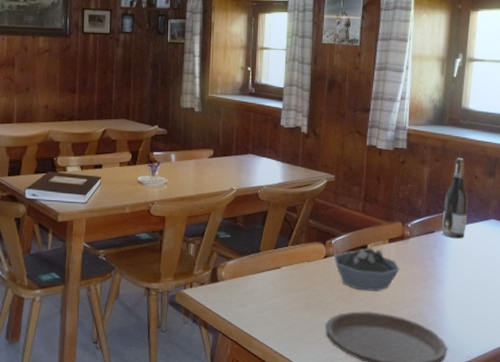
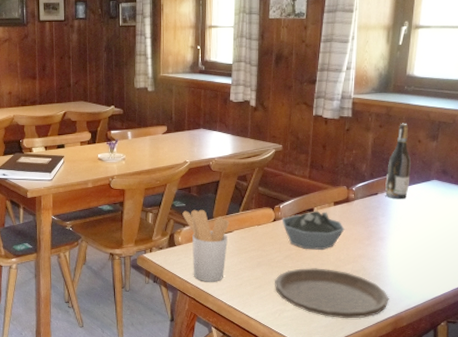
utensil holder: none [227,241,278,324] -> present [182,209,230,282]

